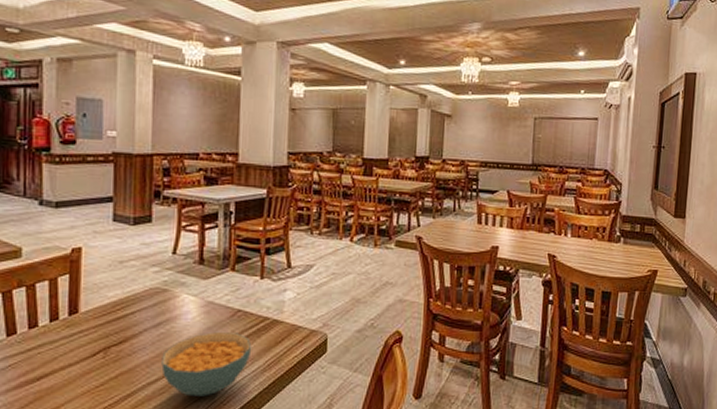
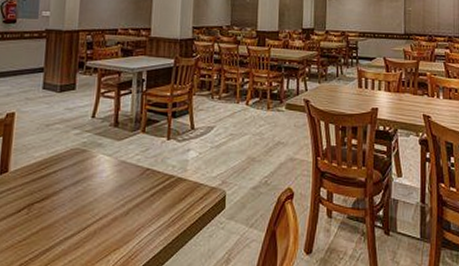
cereal bowl: present [161,331,252,397] -> none [77,188,158,251]

